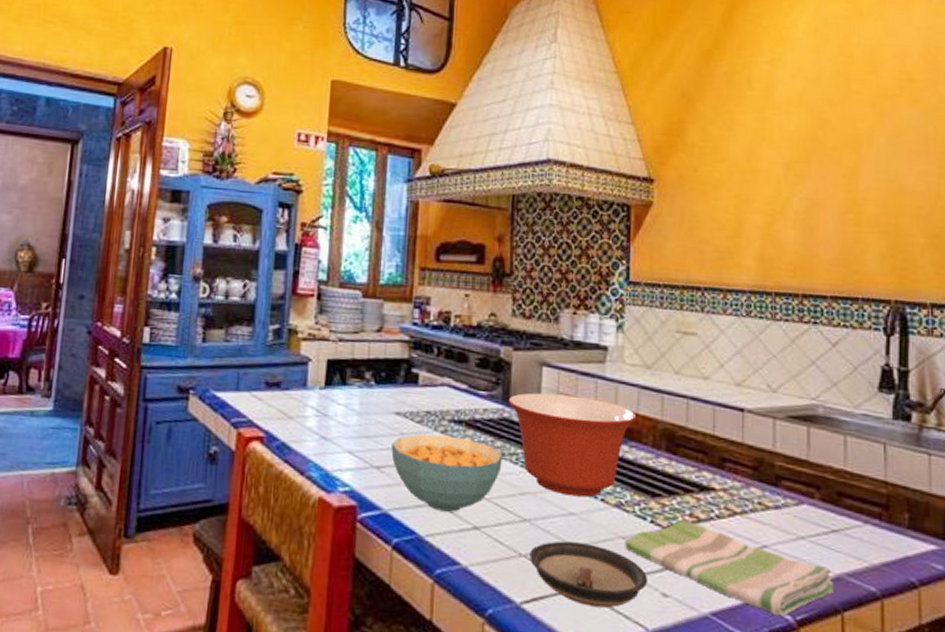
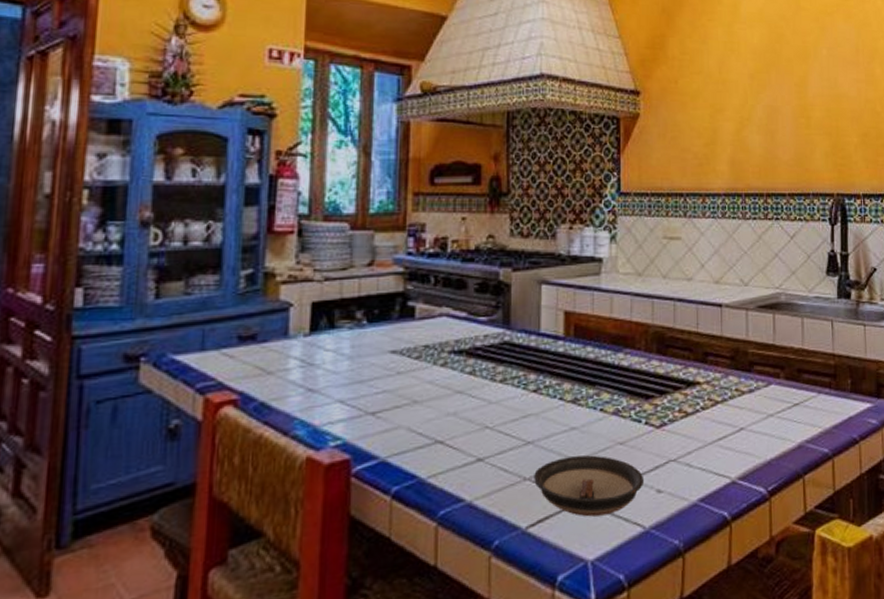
cereal bowl: present [391,434,503,512] -> none [387,368,505,449]
mixing bowl: present [508,392,637,498] -> none [508,310,630,411]
dish towel: present [625,520,833,616] -> none [623,417,796,491]

